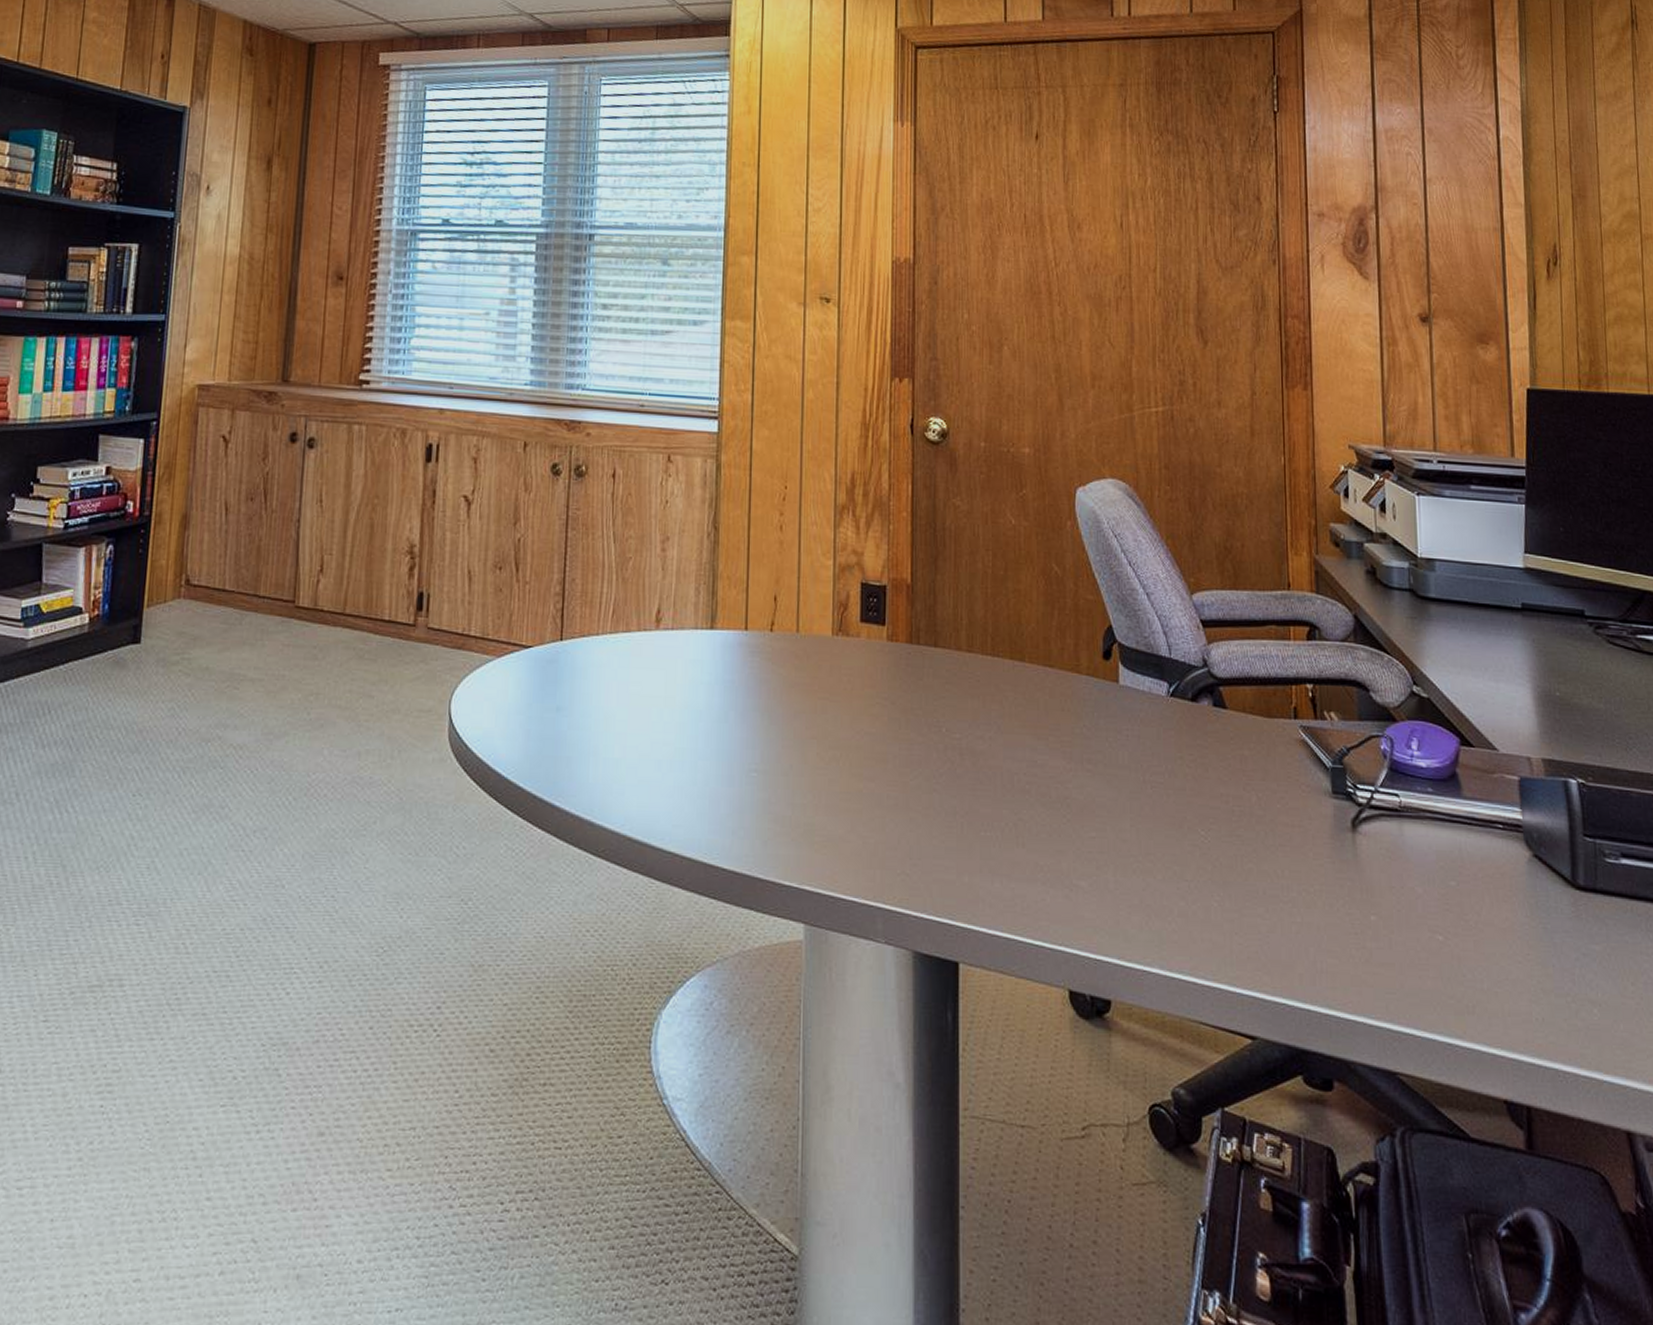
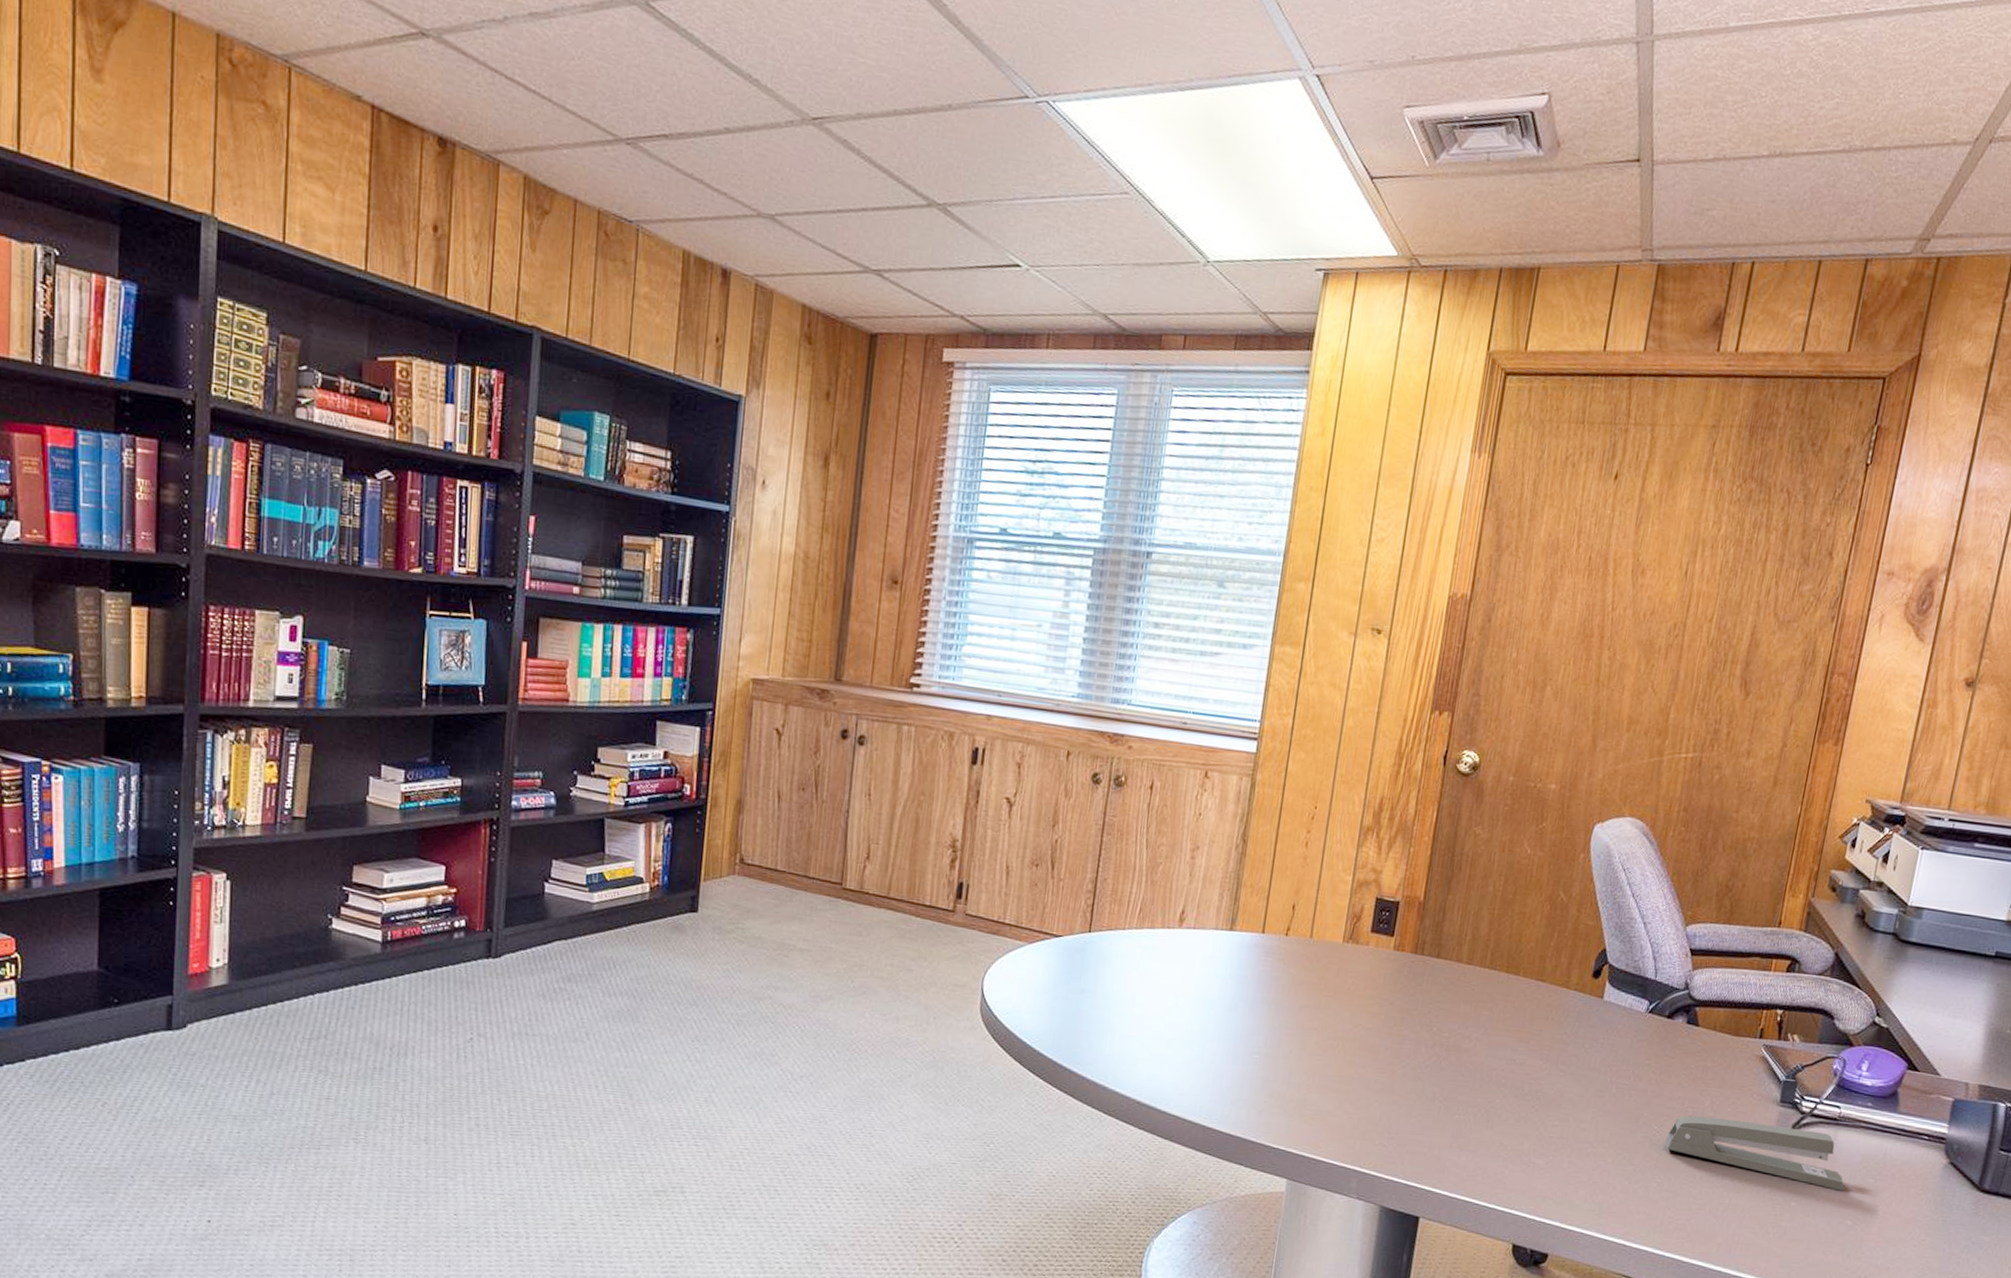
stapler: none [1216,815,1426,898] -> present [1665,1115,1845,1191]

